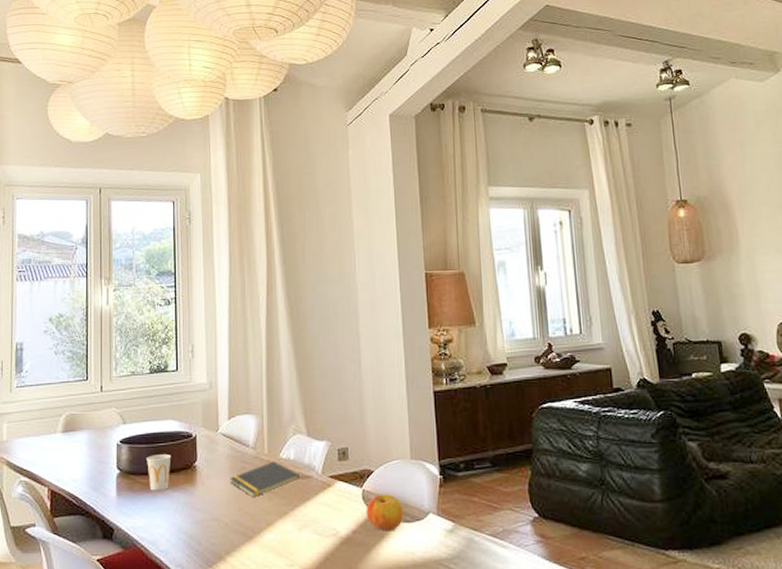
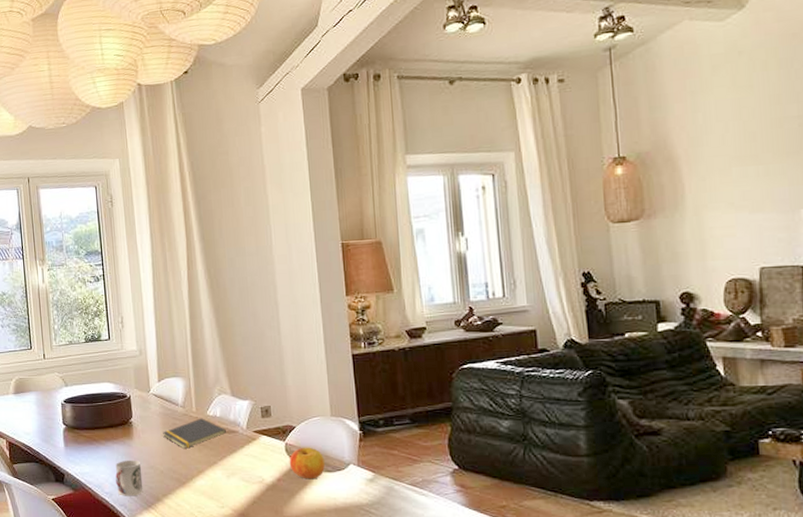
cup: present [147,455,172,491] -> none [88,412,110,443]
cup: none [173,510,204,555] -> present [115,460,143,496]

